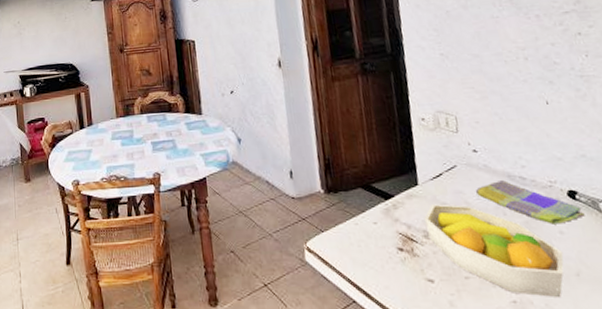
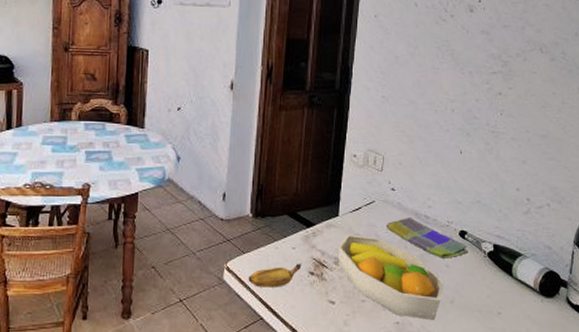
banana: none [331,238,388,268] -> present [248,263,302,288]

